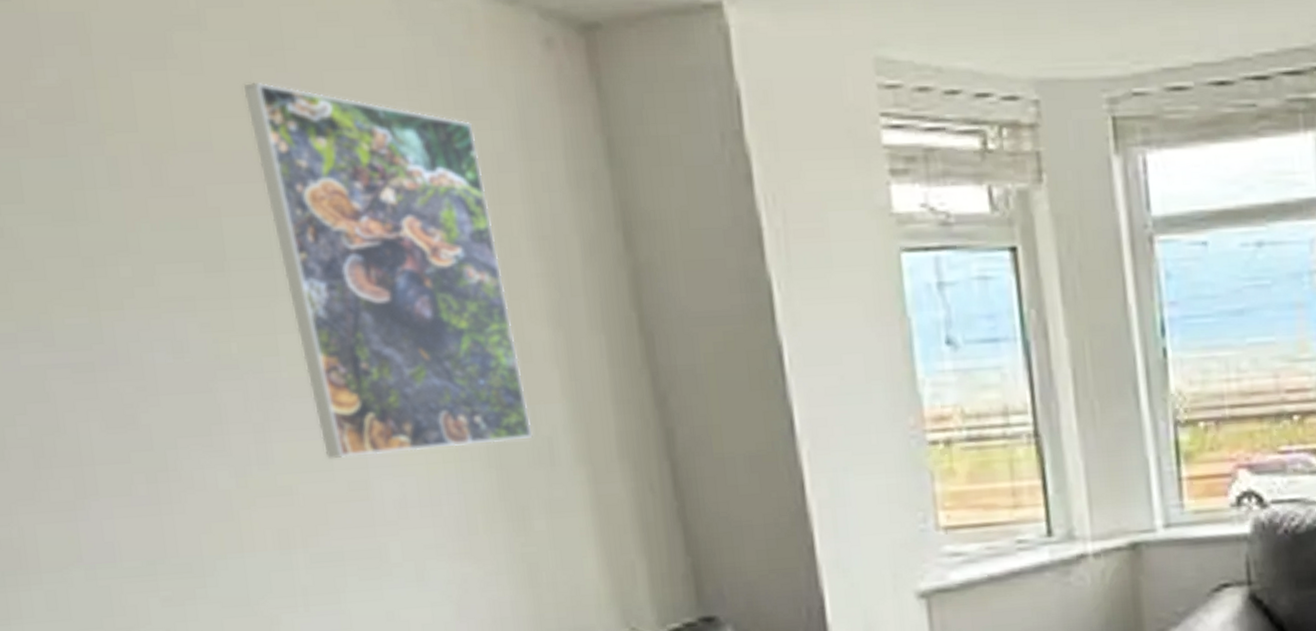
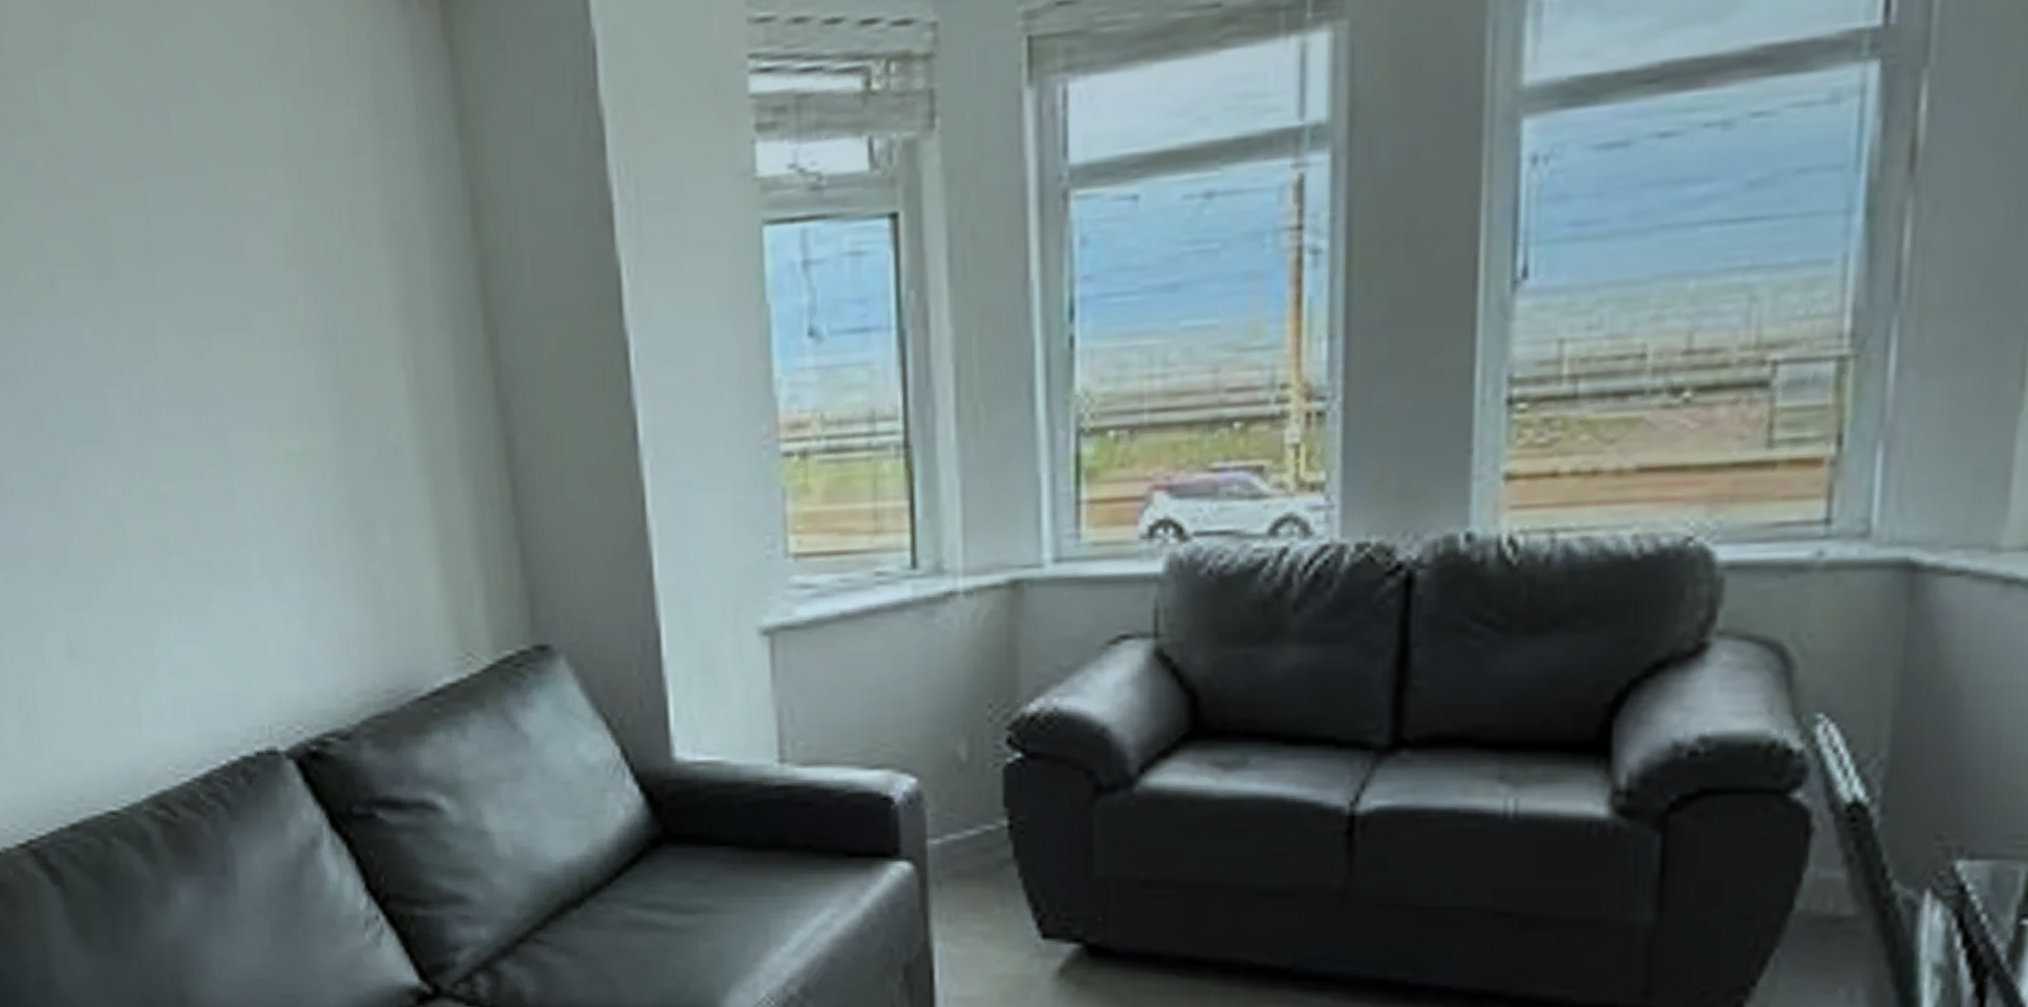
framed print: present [243,81,533,460] -> none [127,70,380,467]

